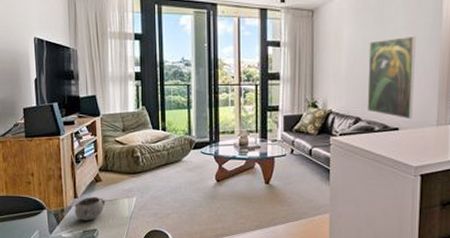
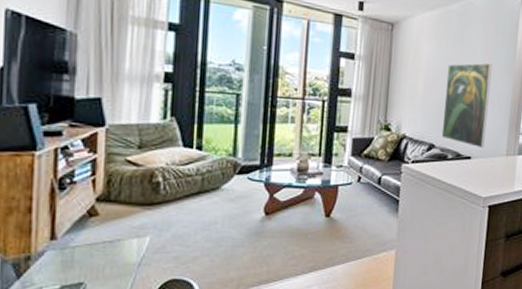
decorative bowl: present [75,197,106,221] -> none [49,237,102,271]

